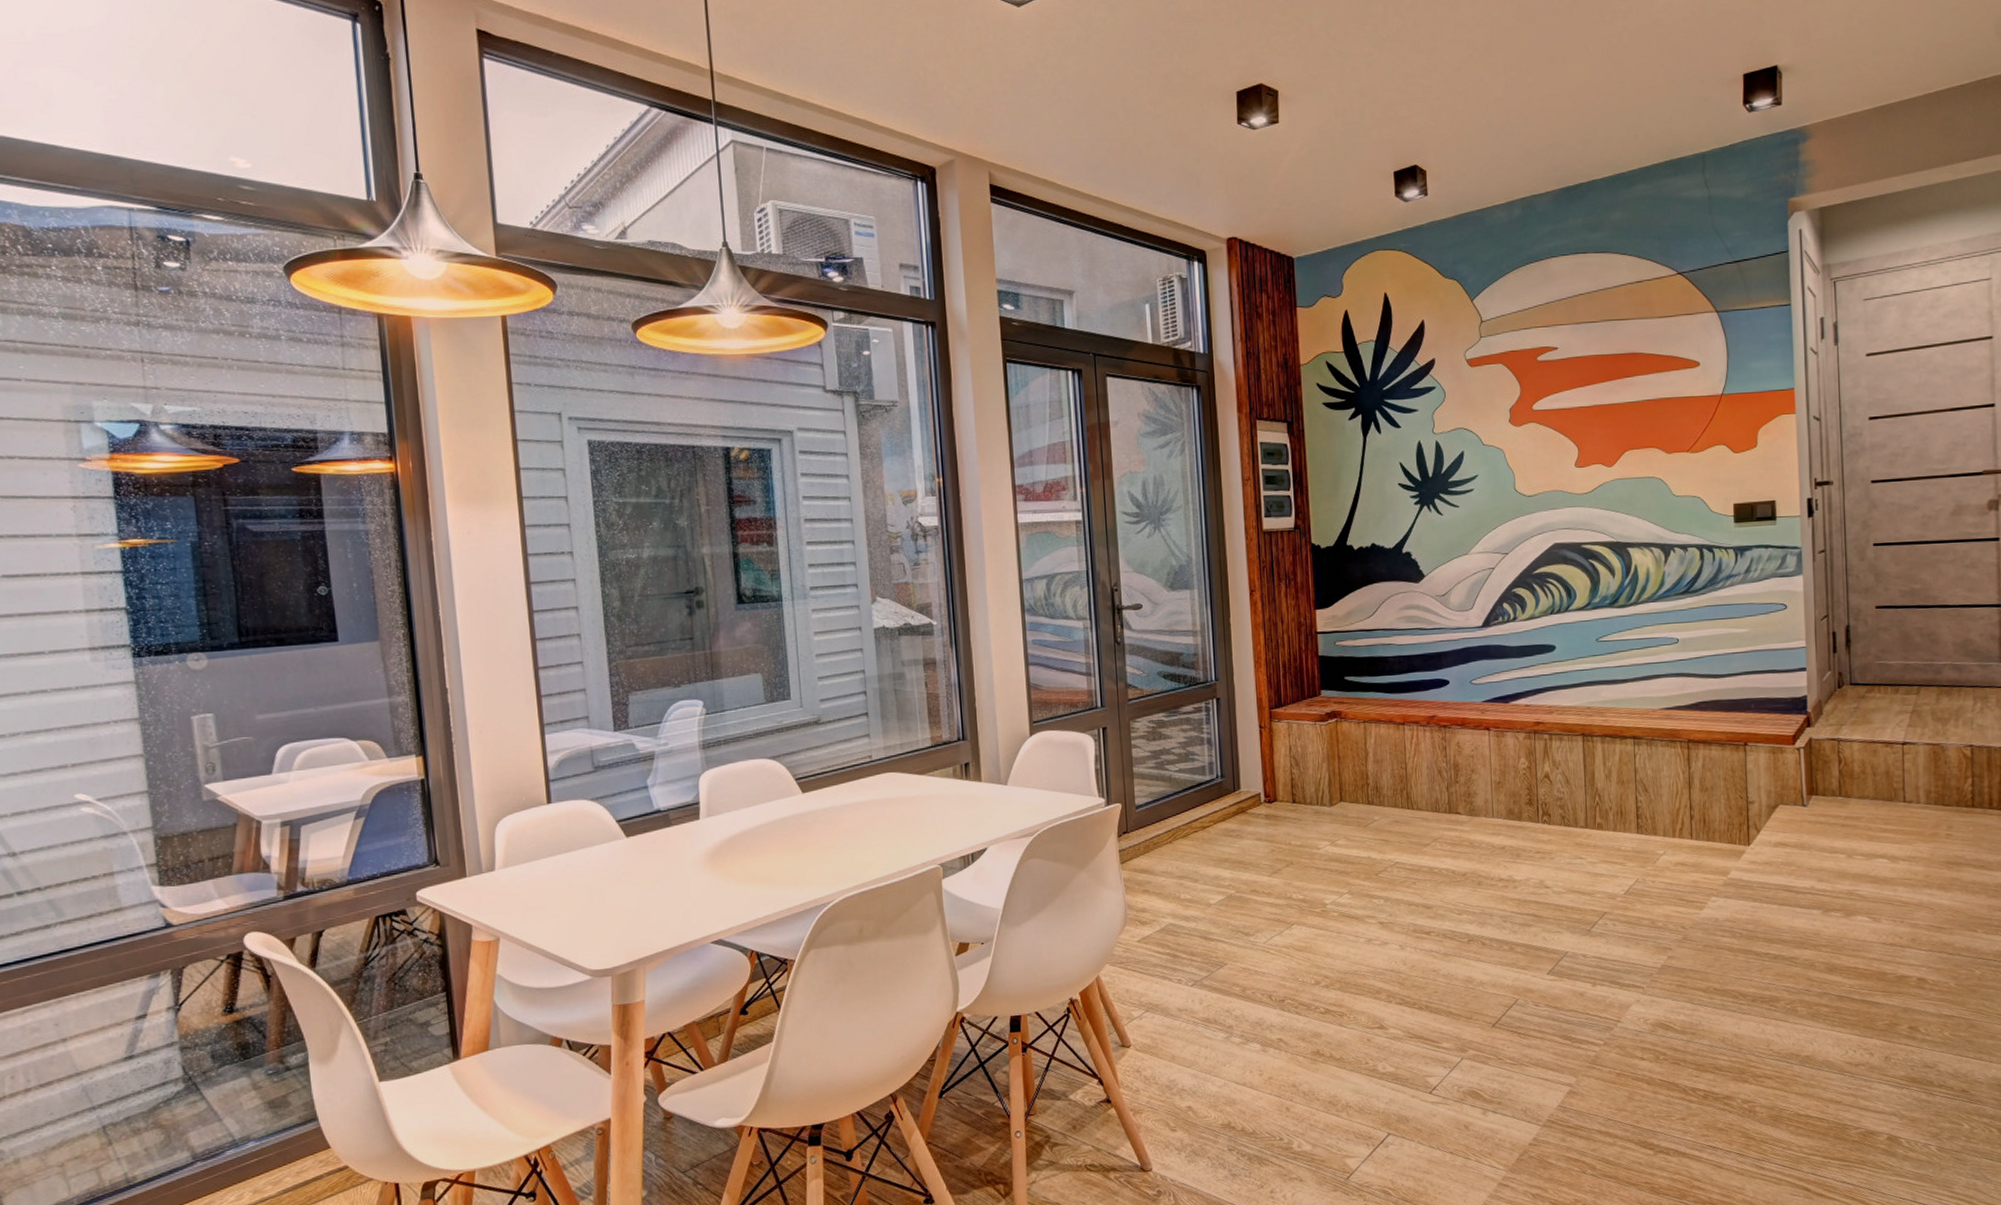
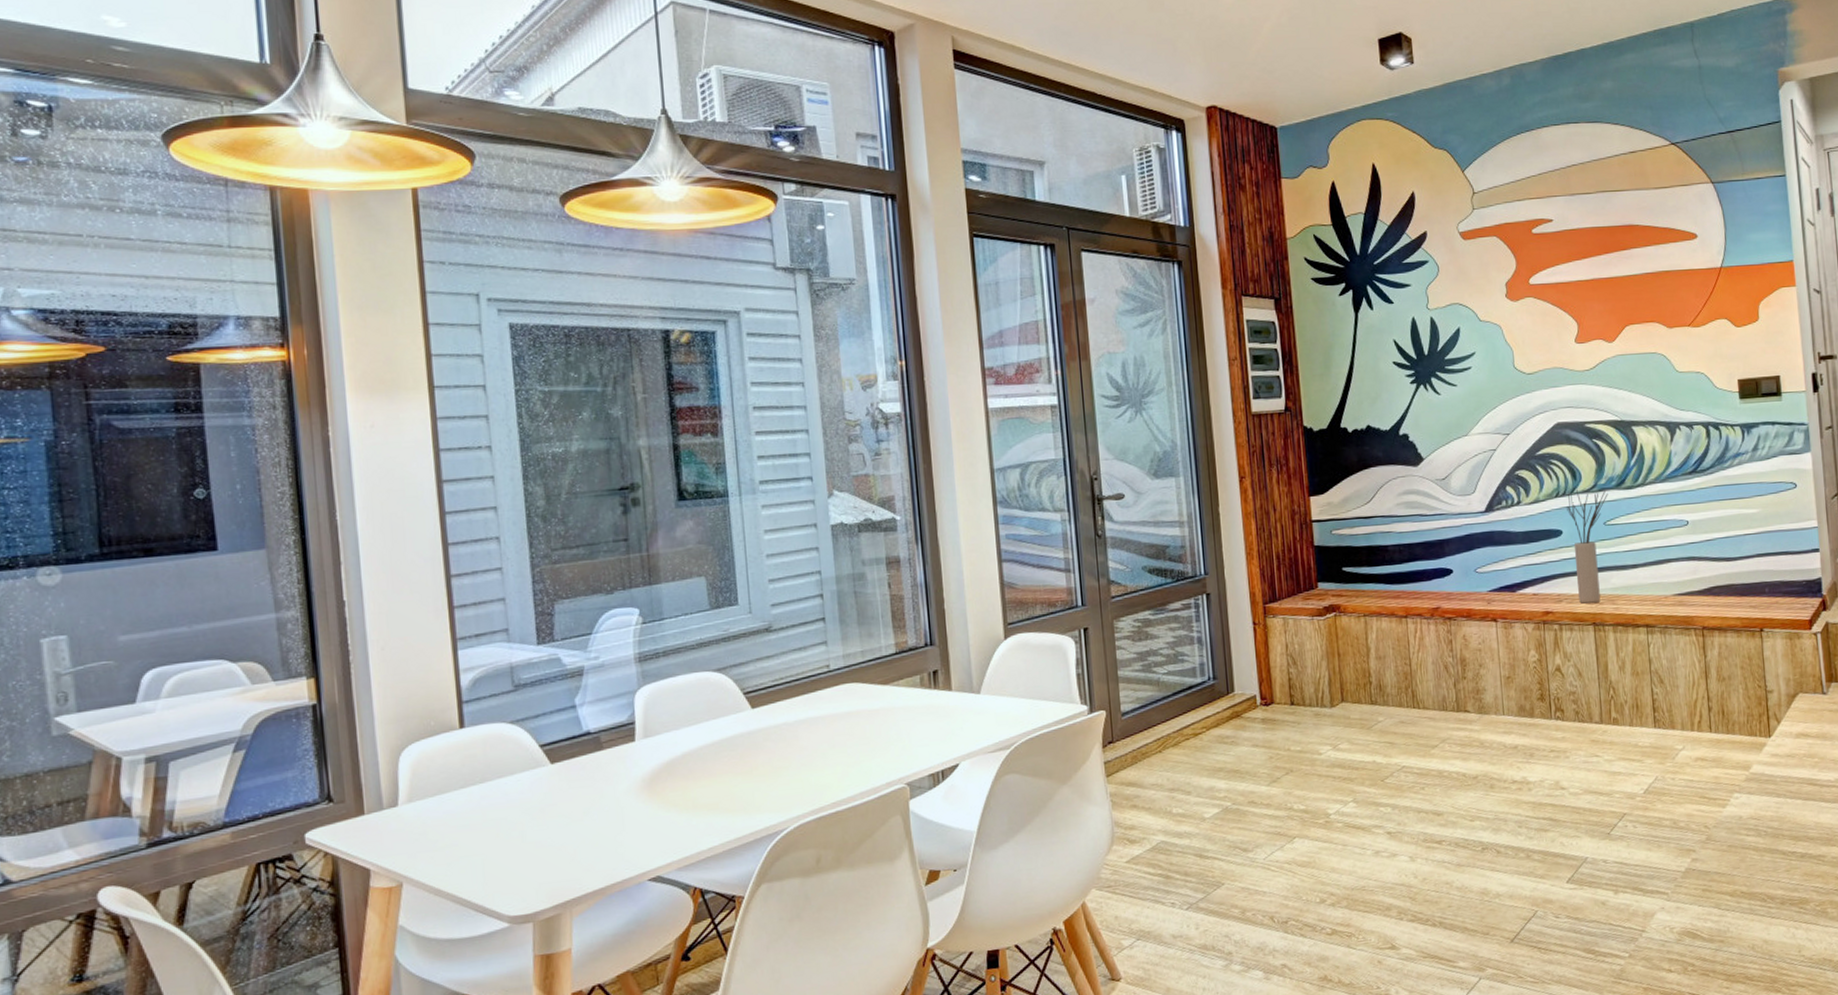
vase: none [1560,606,1602,715] -> present [1565,488,1608,604]

